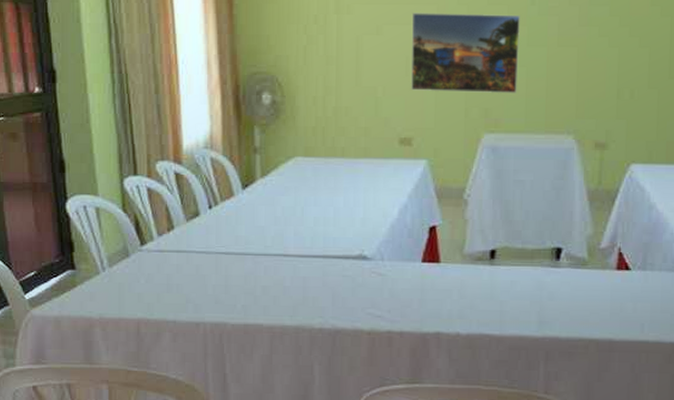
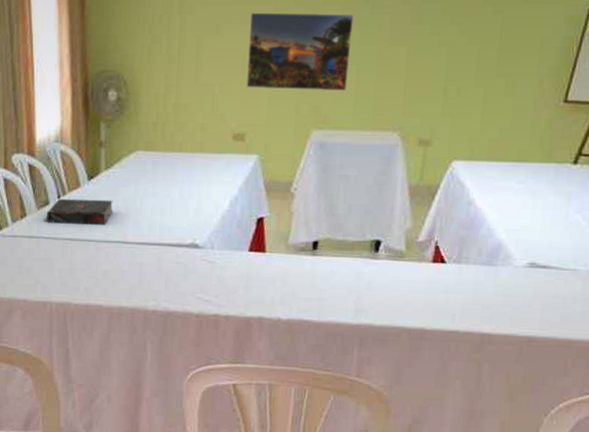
book: none [197,209,272,237] -> present [47,198,113,225]

